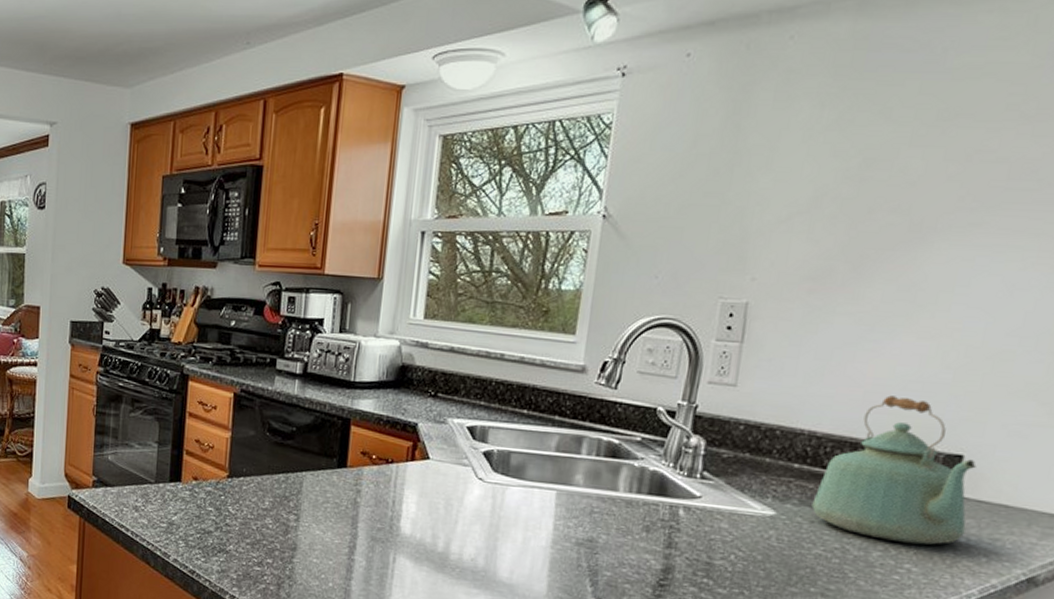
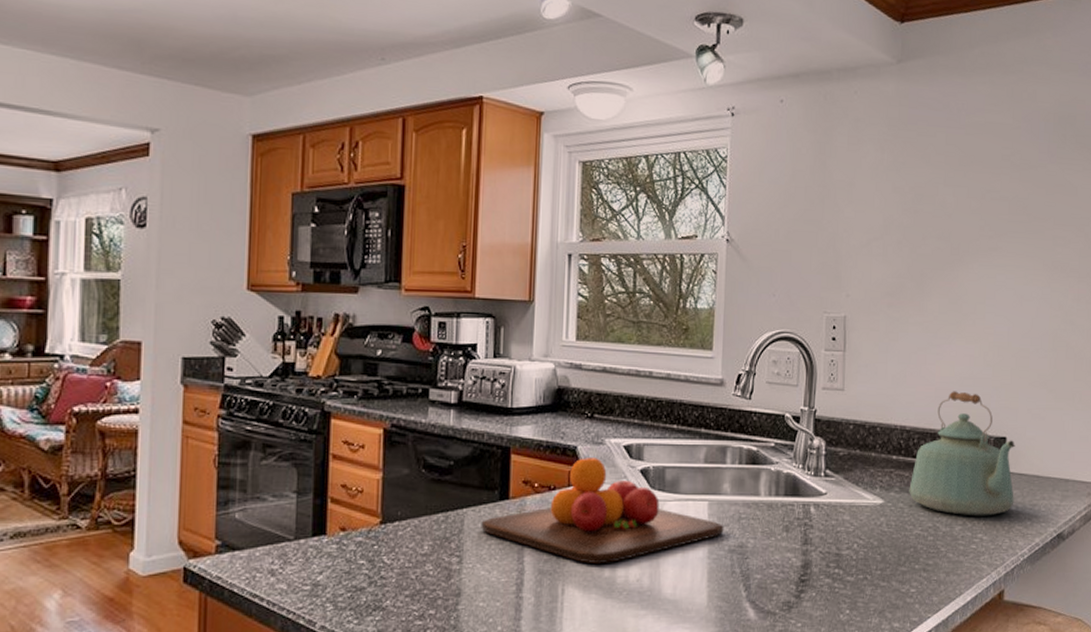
chopping board: none [318,435,573,540] -> present [481,458,724,565]

